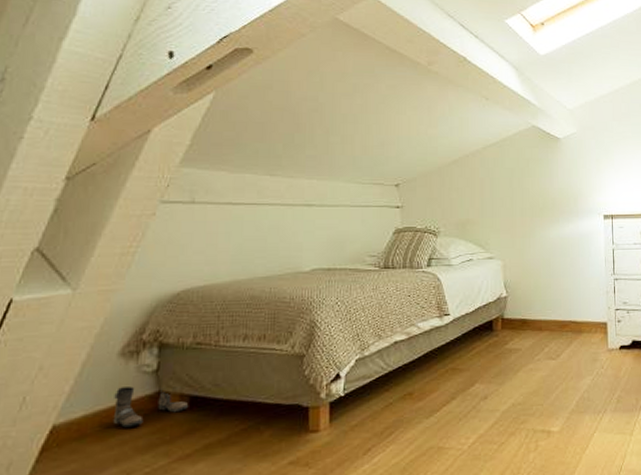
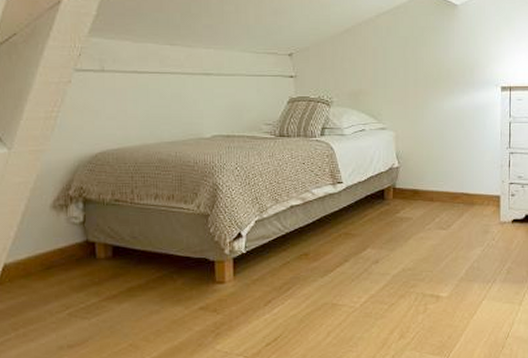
boots: present [113,386,189,428] -> none [50,235,112,269]

